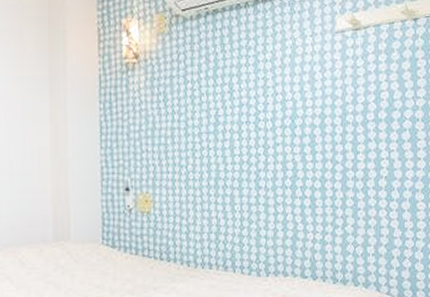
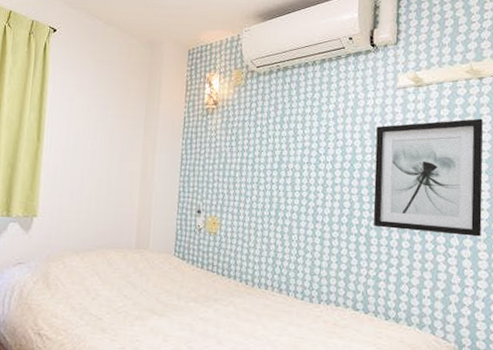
wall art: none [316,63,419,188] -> present [373,118,483,237]

